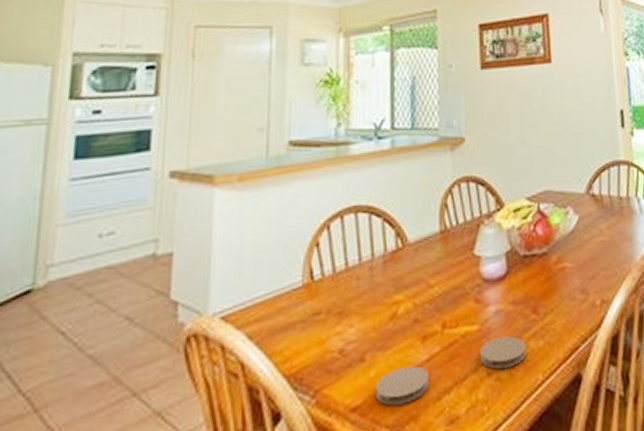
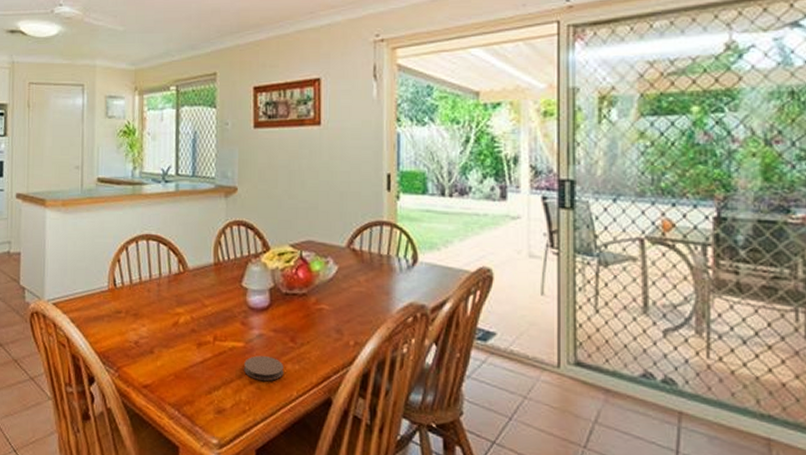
coaster: present [375,366,429,406] -> none [161,363,202,391]

